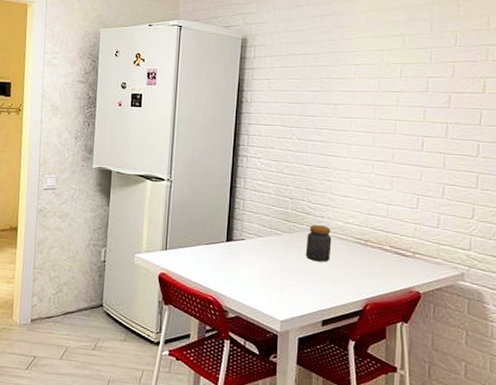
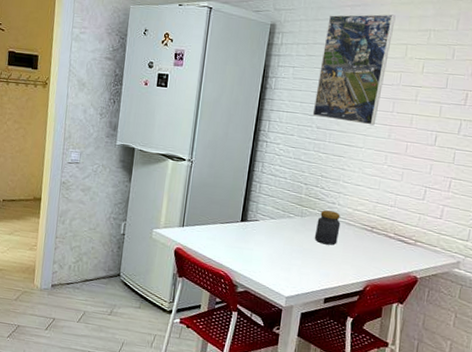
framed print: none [292,21,368,134] -> present [312,14,396,126]

